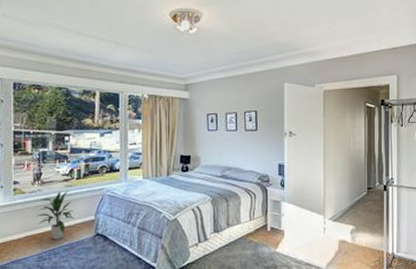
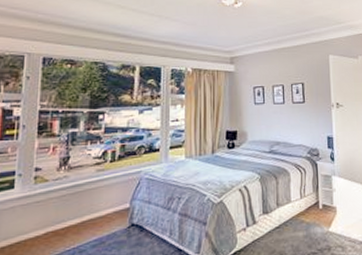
indoor plant: present [35,191,75,240] -> none [59,176,106,235]

